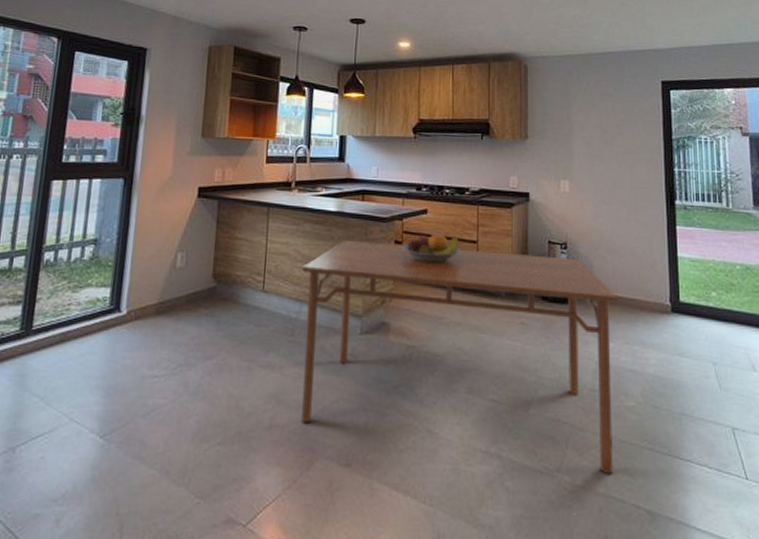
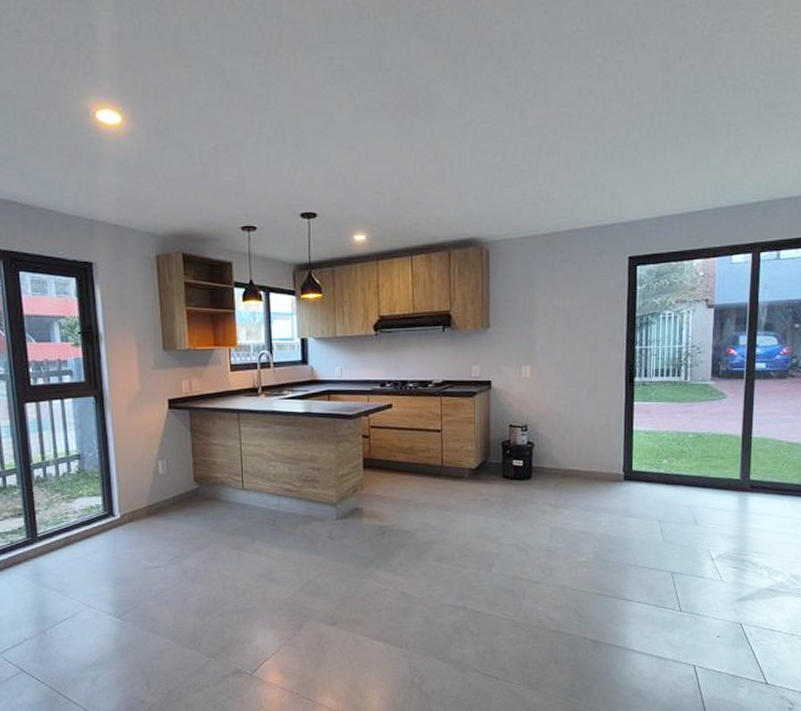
dining table: present [300,239,618,474] -> none [276,438,574,615]
fruit bowl: present [401,233,461,263] -> none [369,426,426,453]

